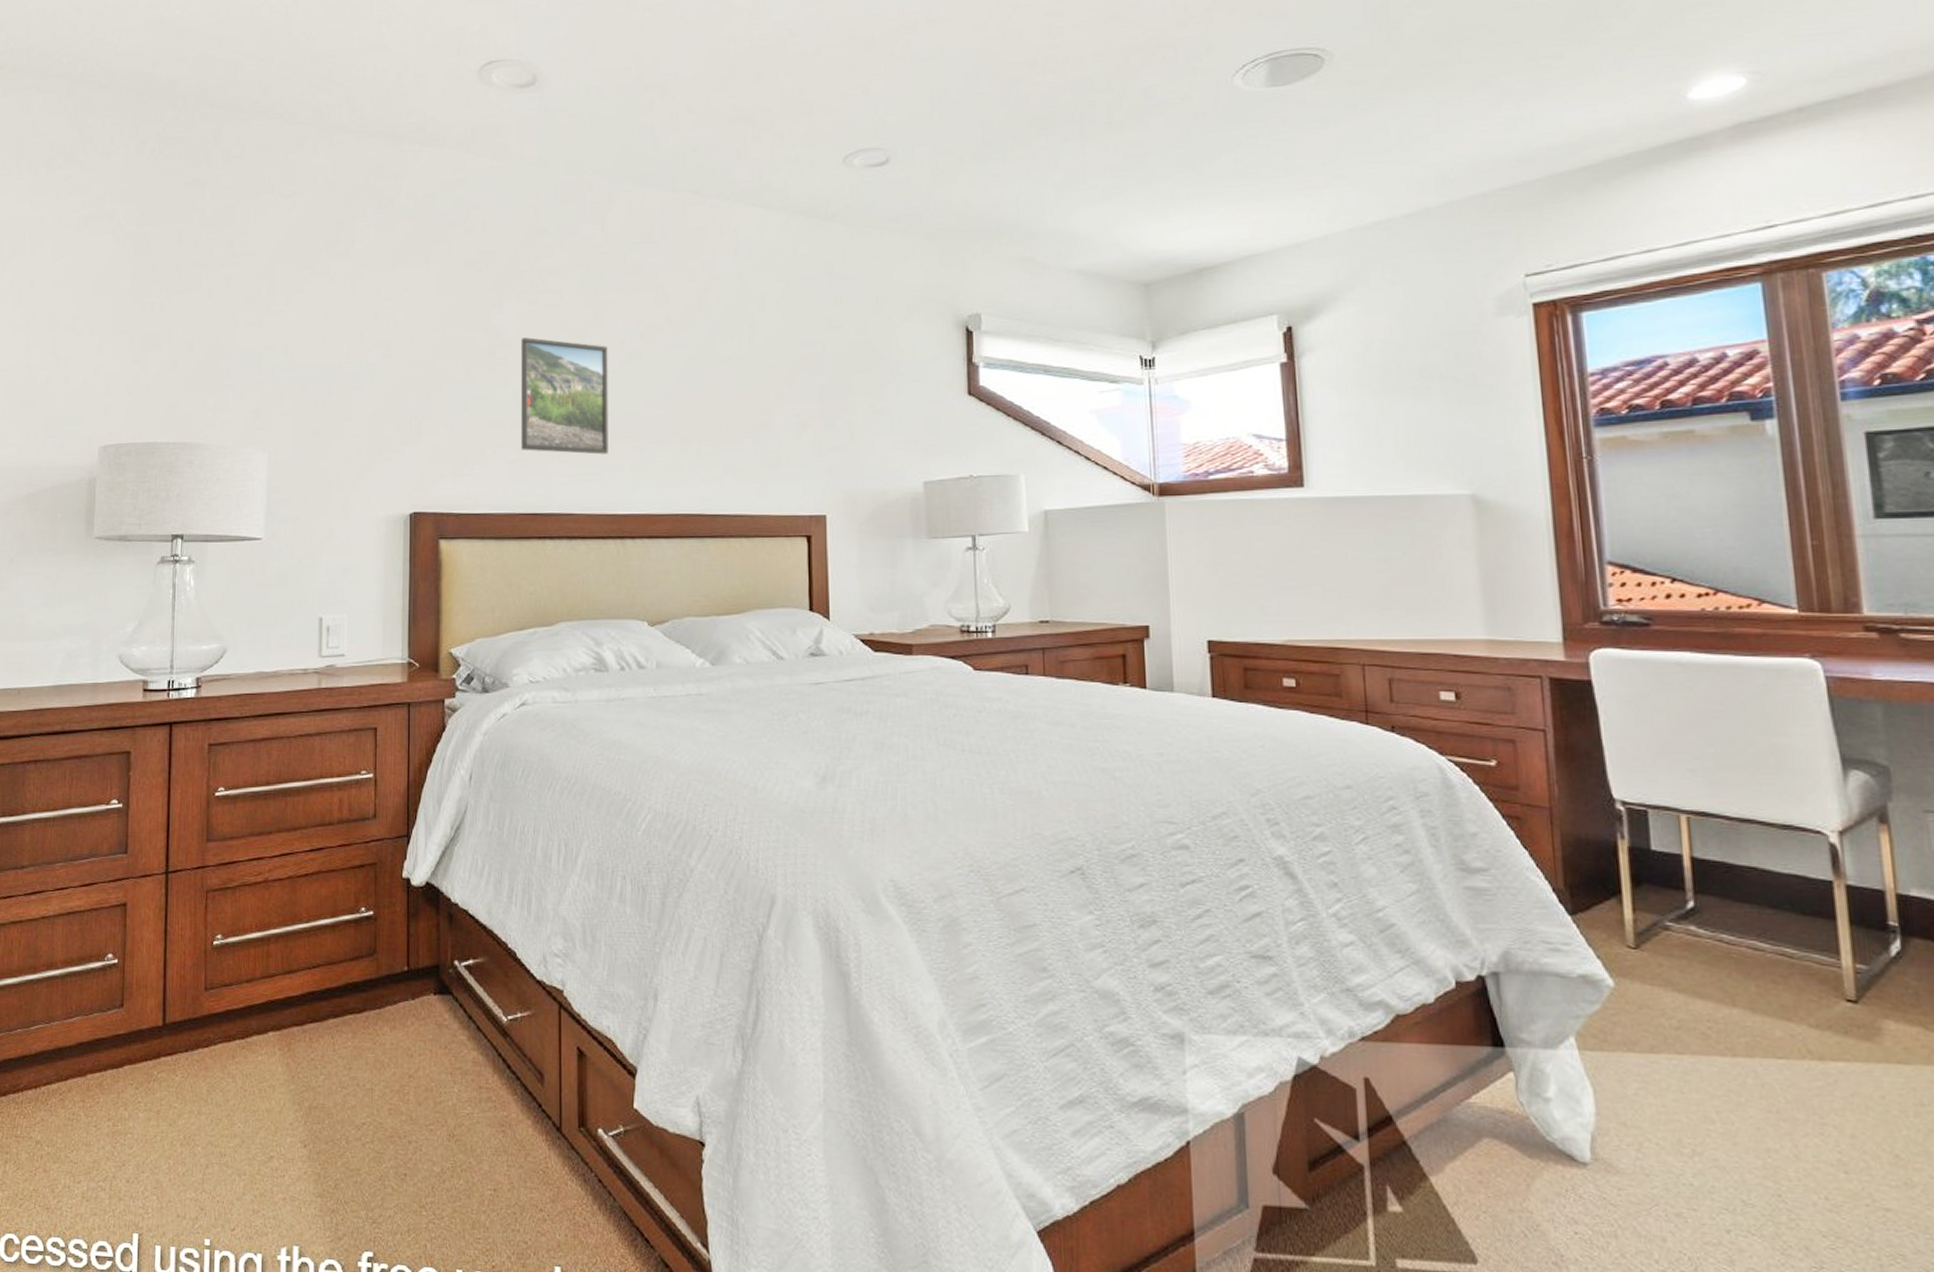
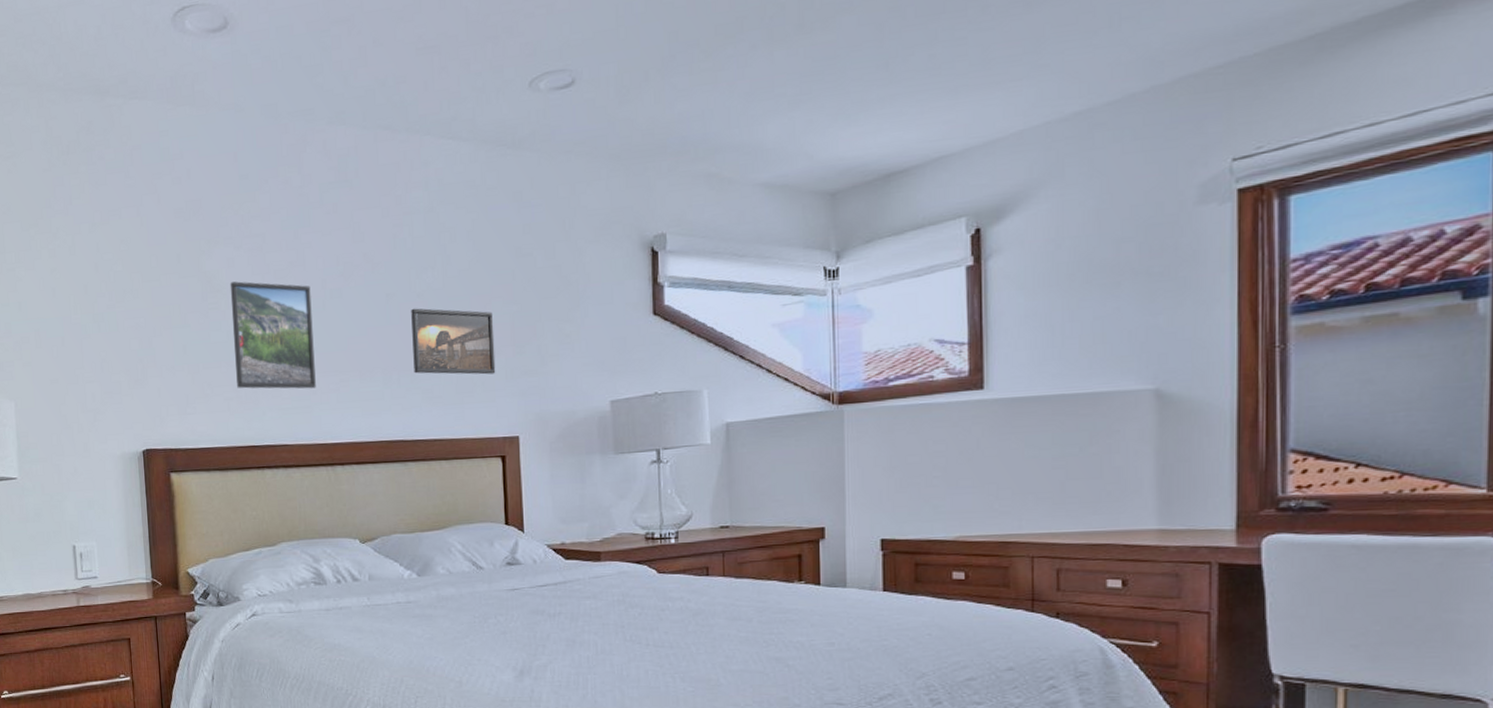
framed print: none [715,375,803,448] -> present [411,308,496,375]

